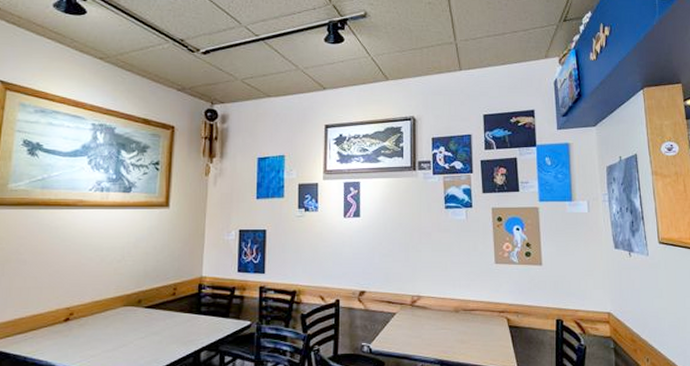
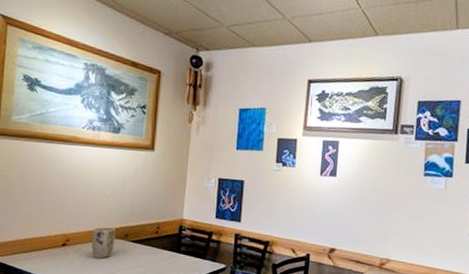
plant pot: none [99,293,127,330] -> present [91,226,115,259]

